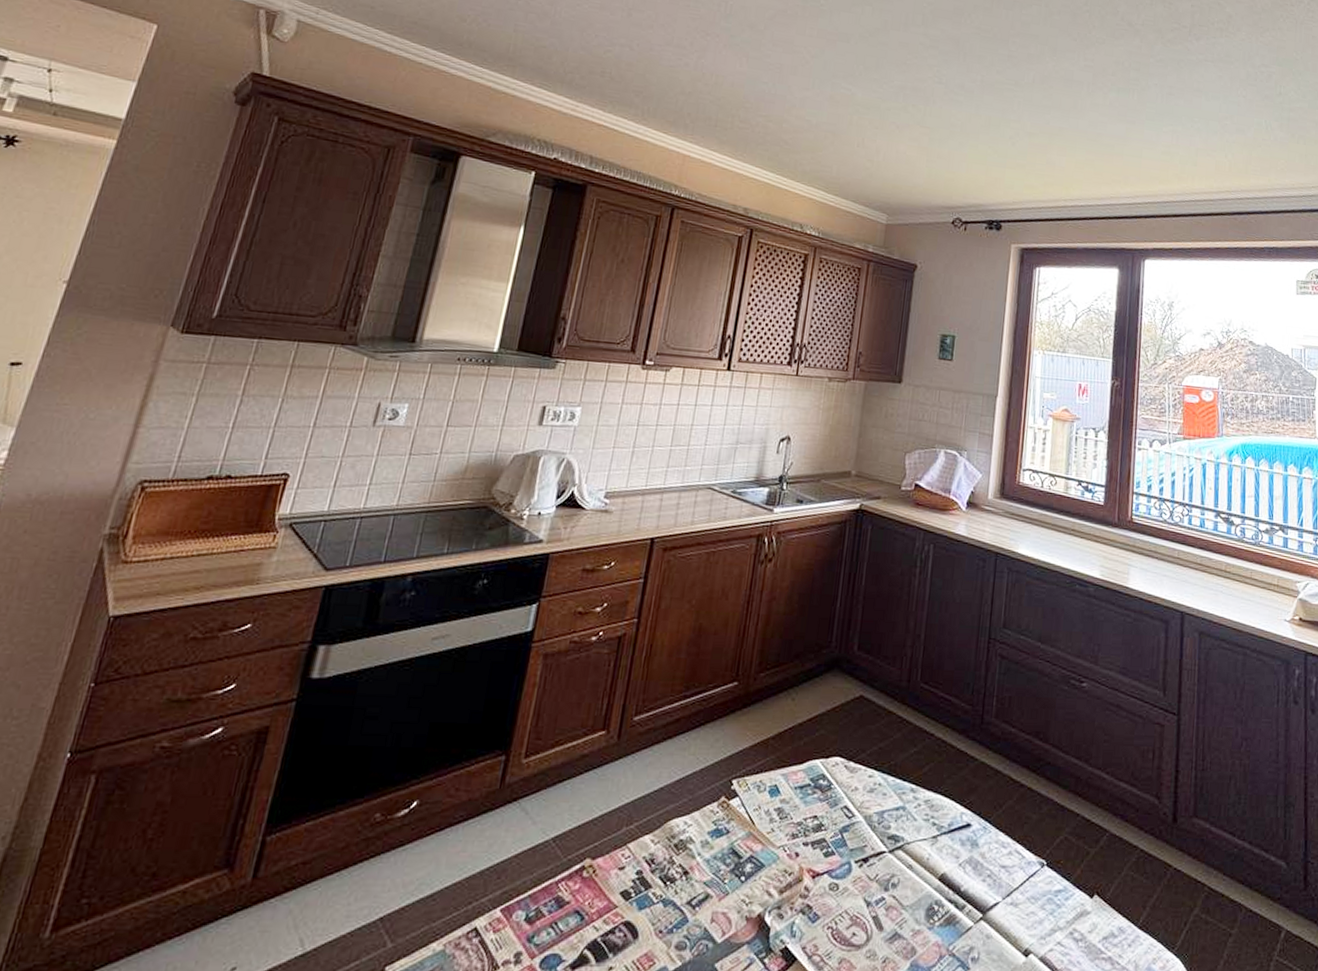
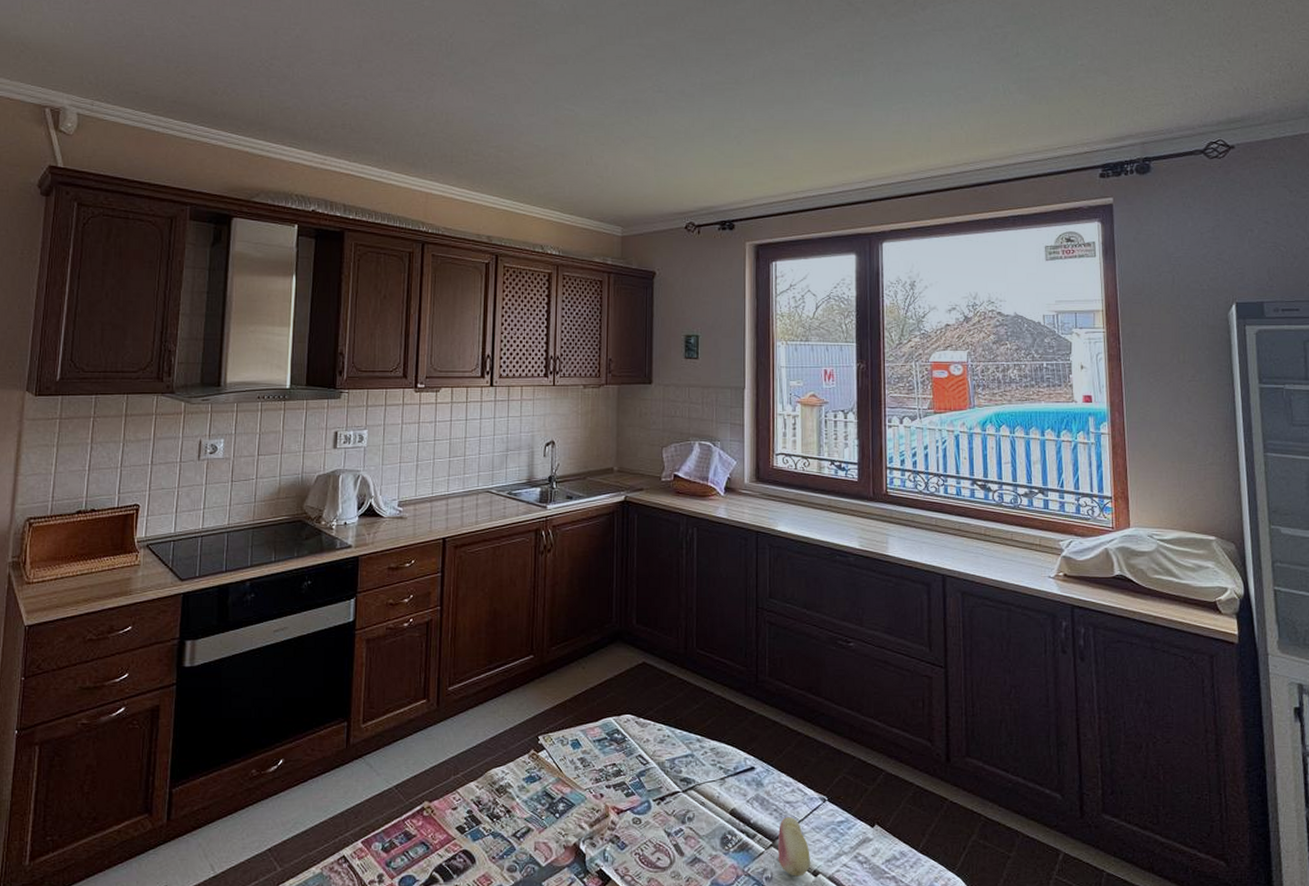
fruit: none [987,884,1023,957] -> present [777,817,810,877]

